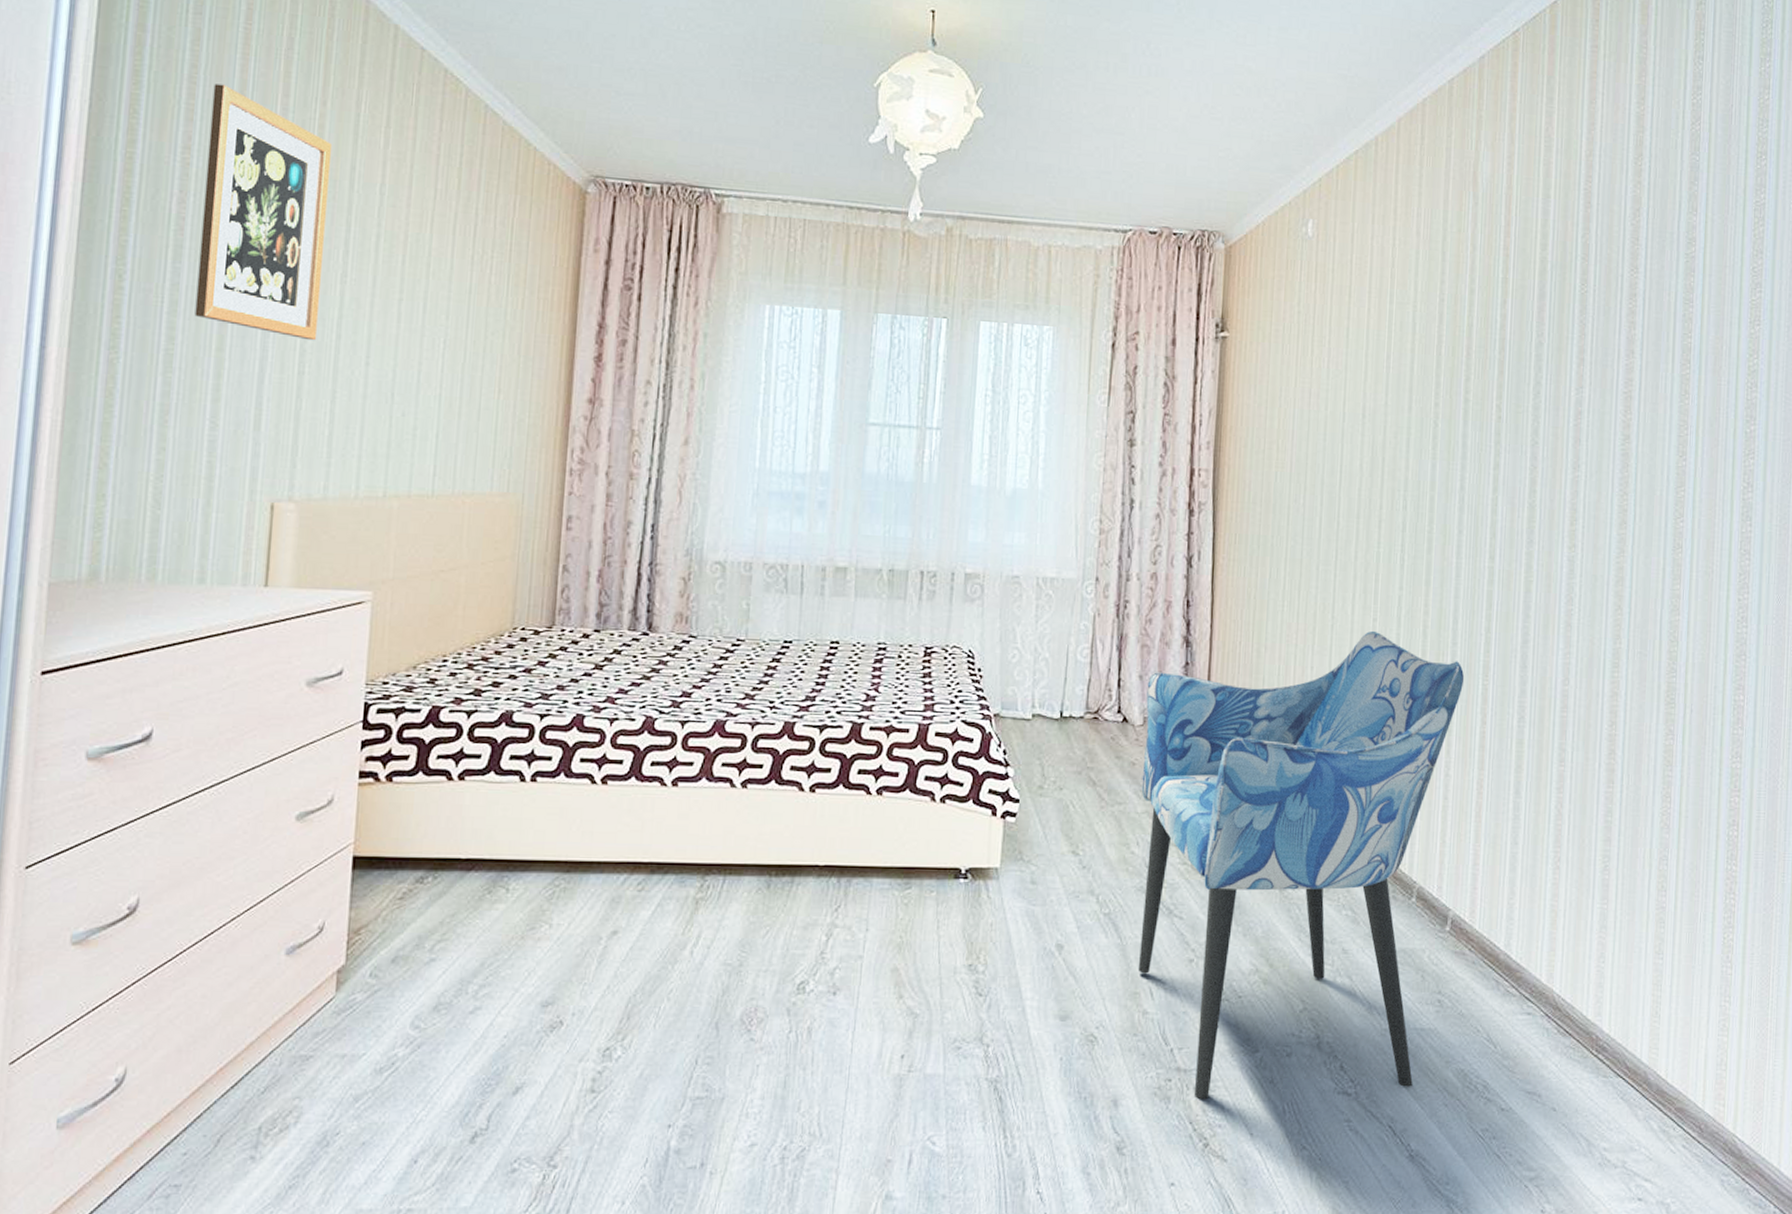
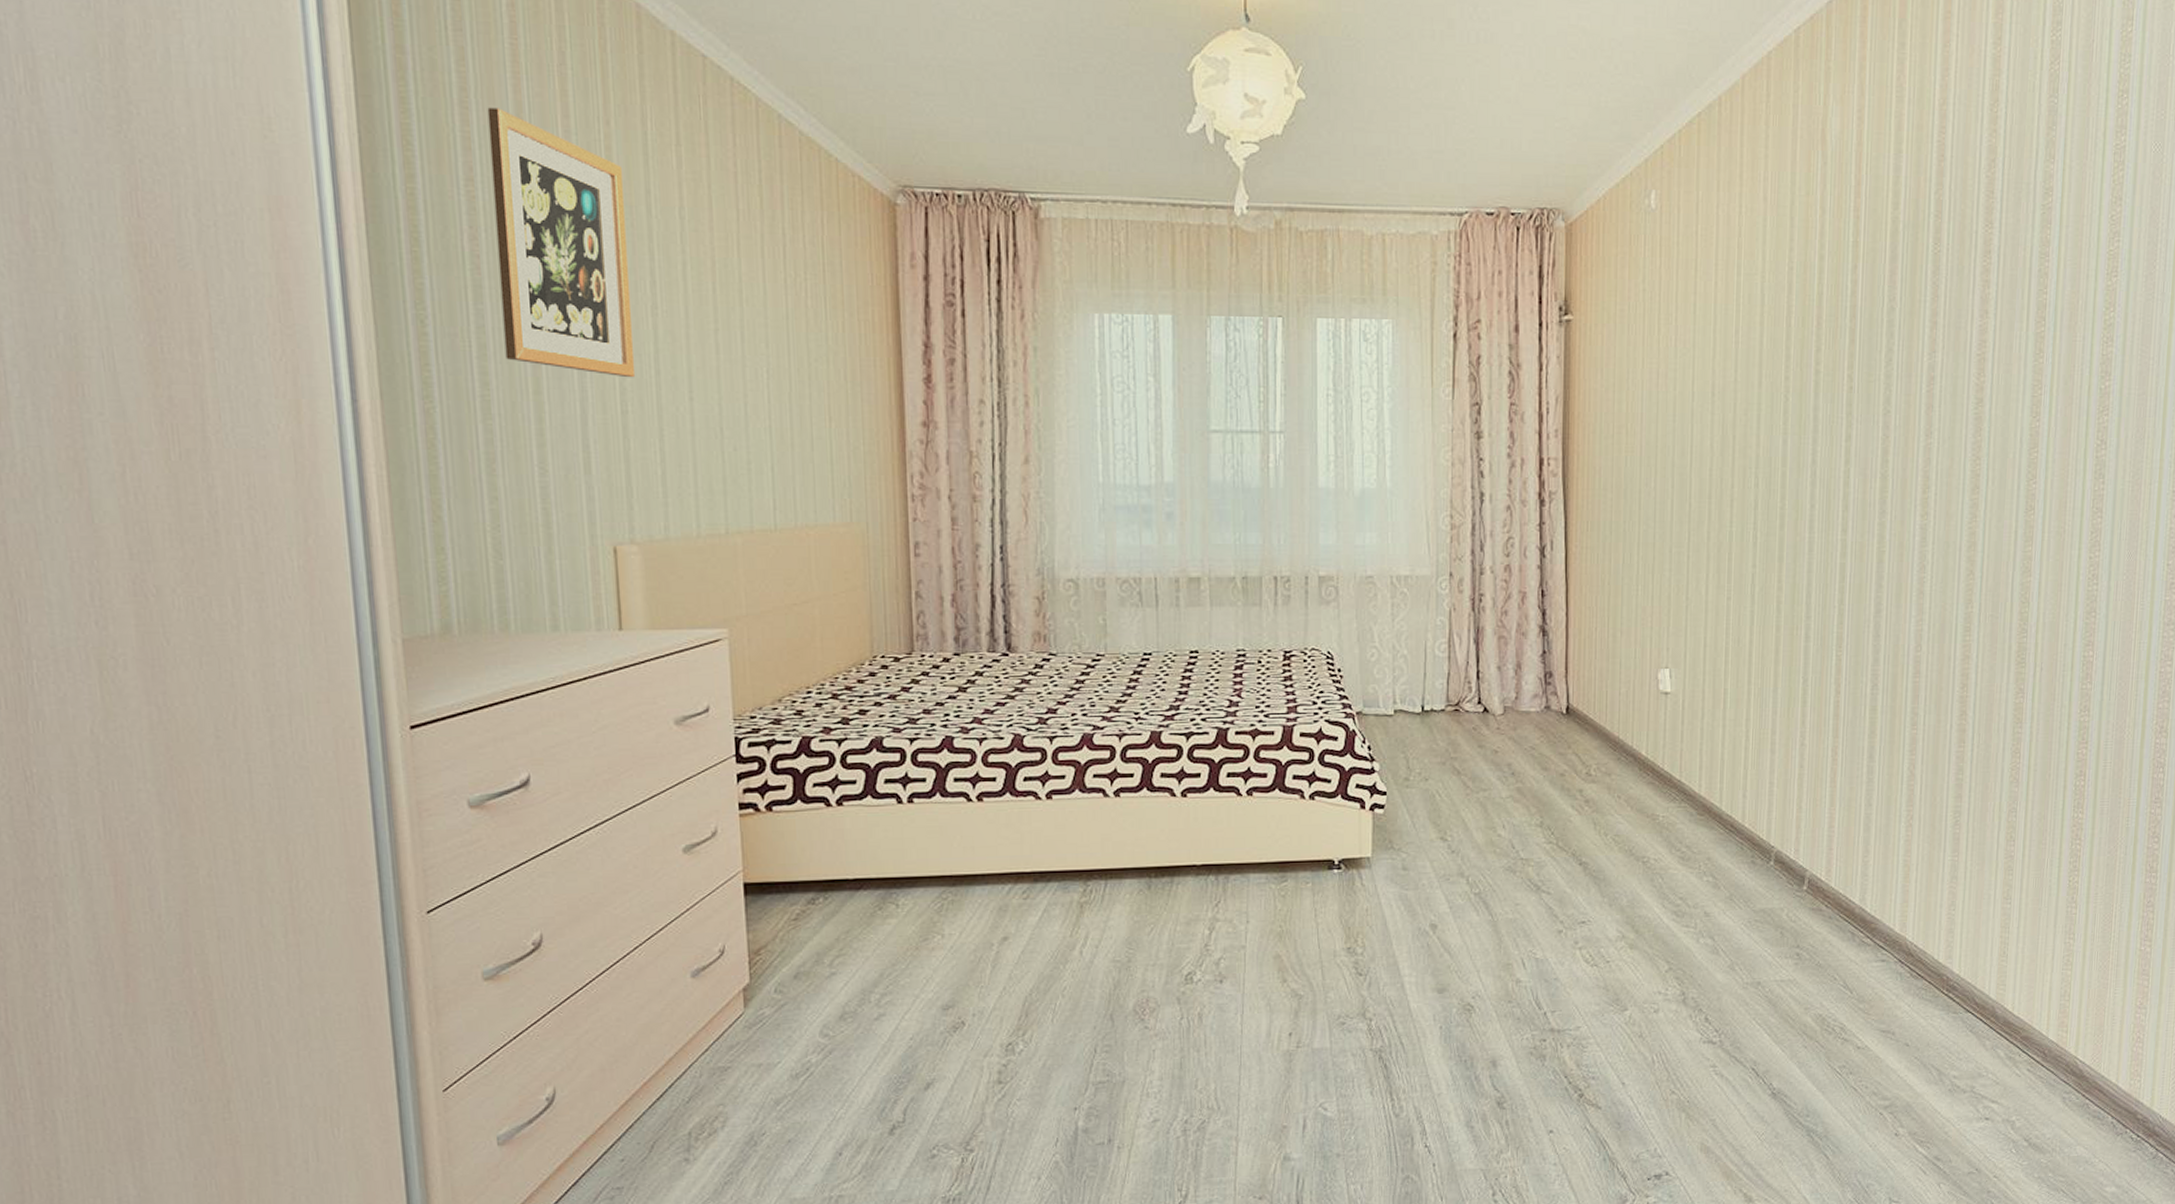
armchair: present [1138,631,1464,1100] -> none [1505,610,1818,1056]

